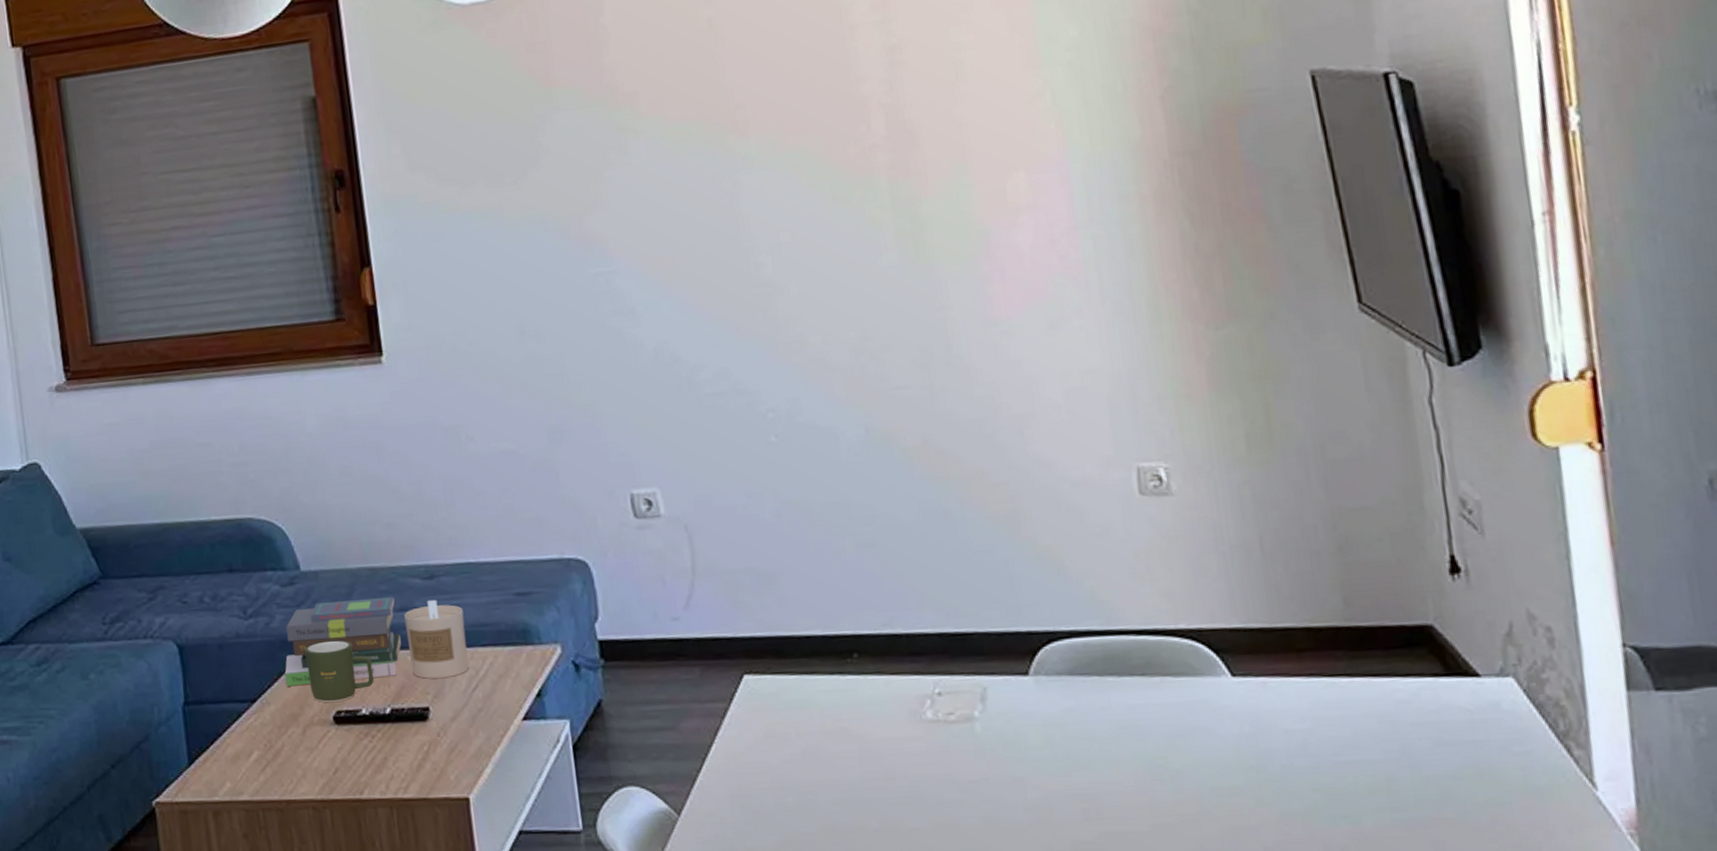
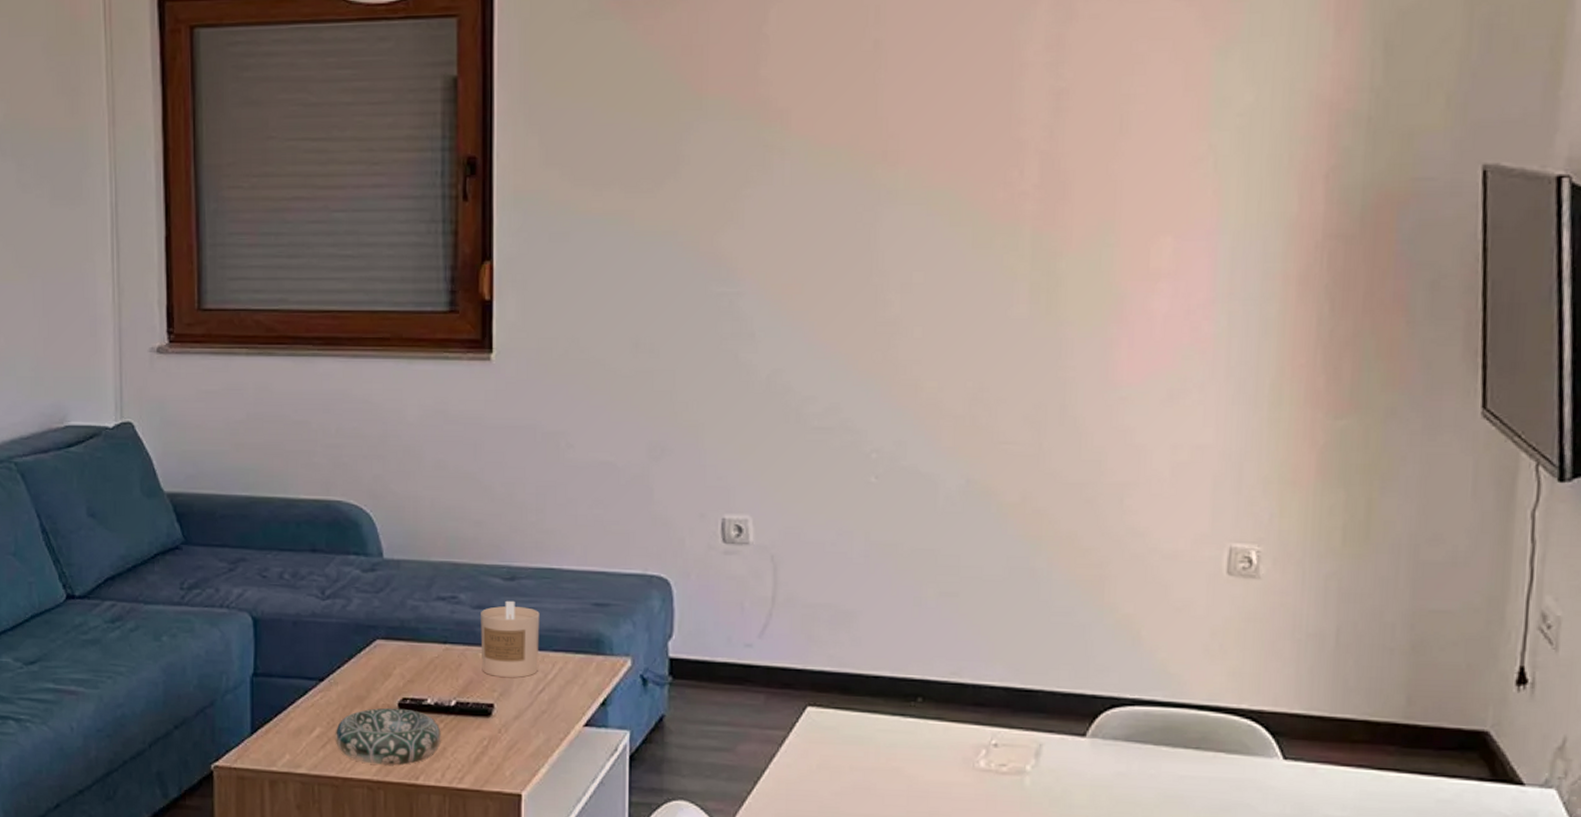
decorative bowl: none [273,722,382,783] -> present [335,707,442,766]
books: present [284,596,401,687] -> none [355,592,474,671]
mug: present [304,640,375,703] -> none [378,629,444,690]

